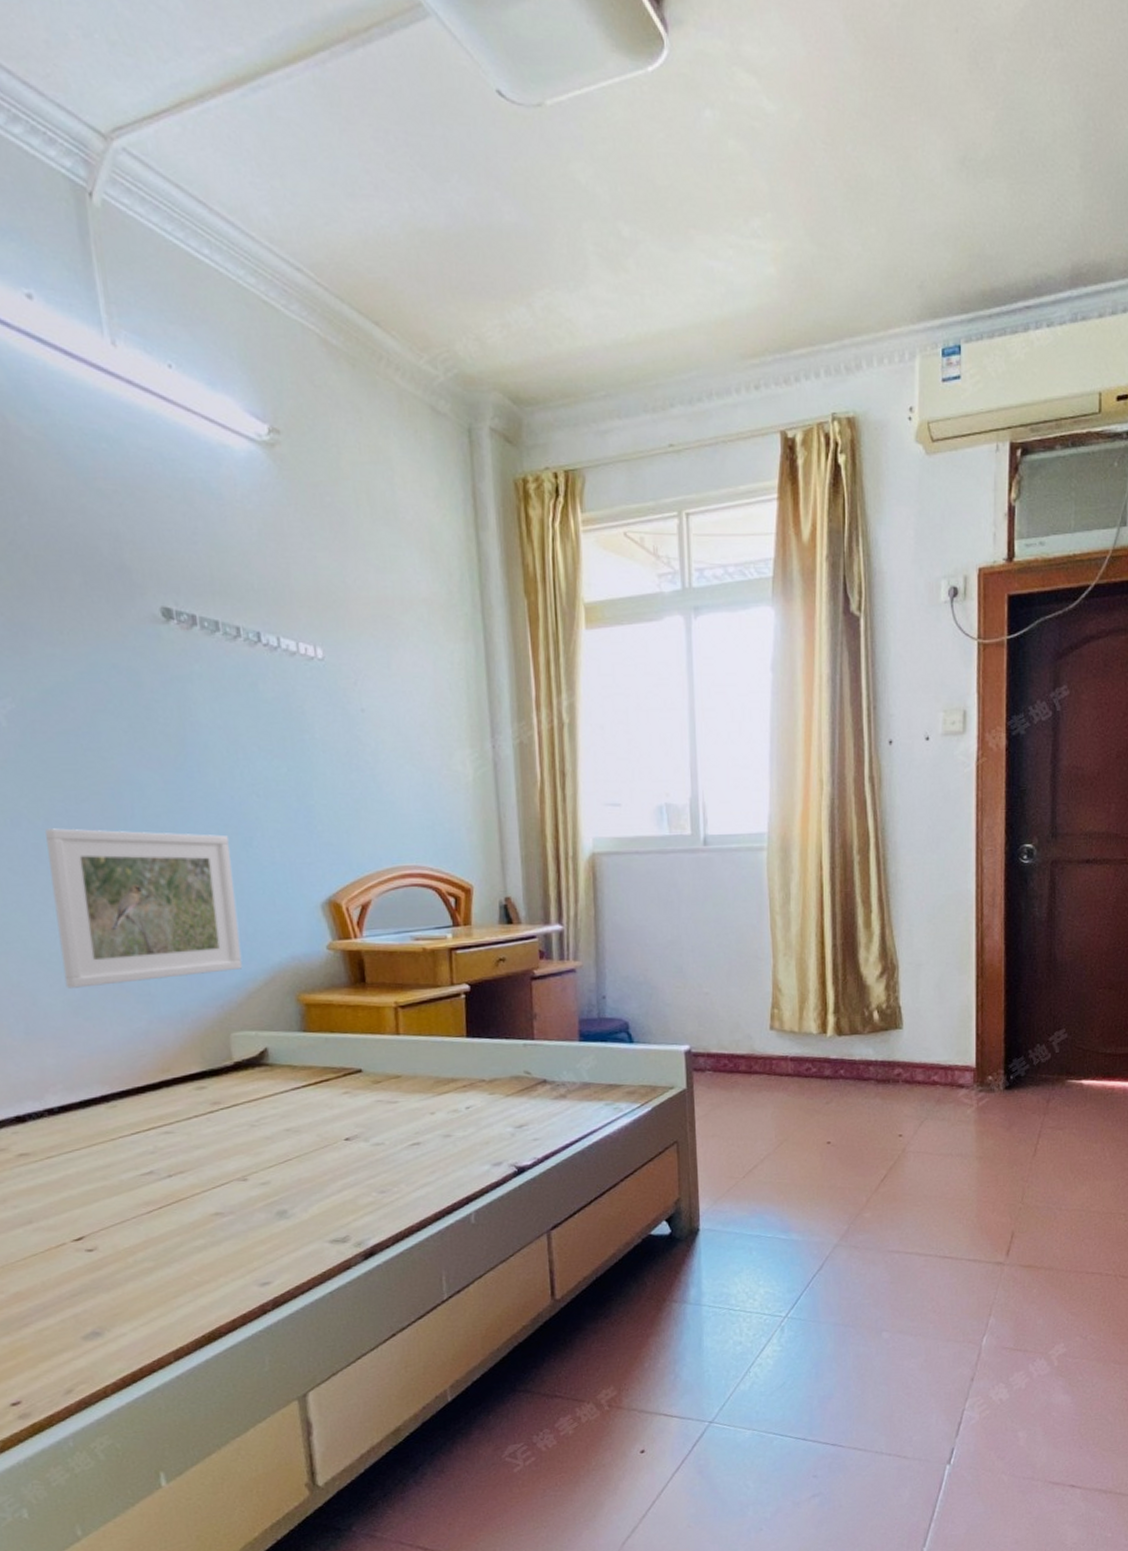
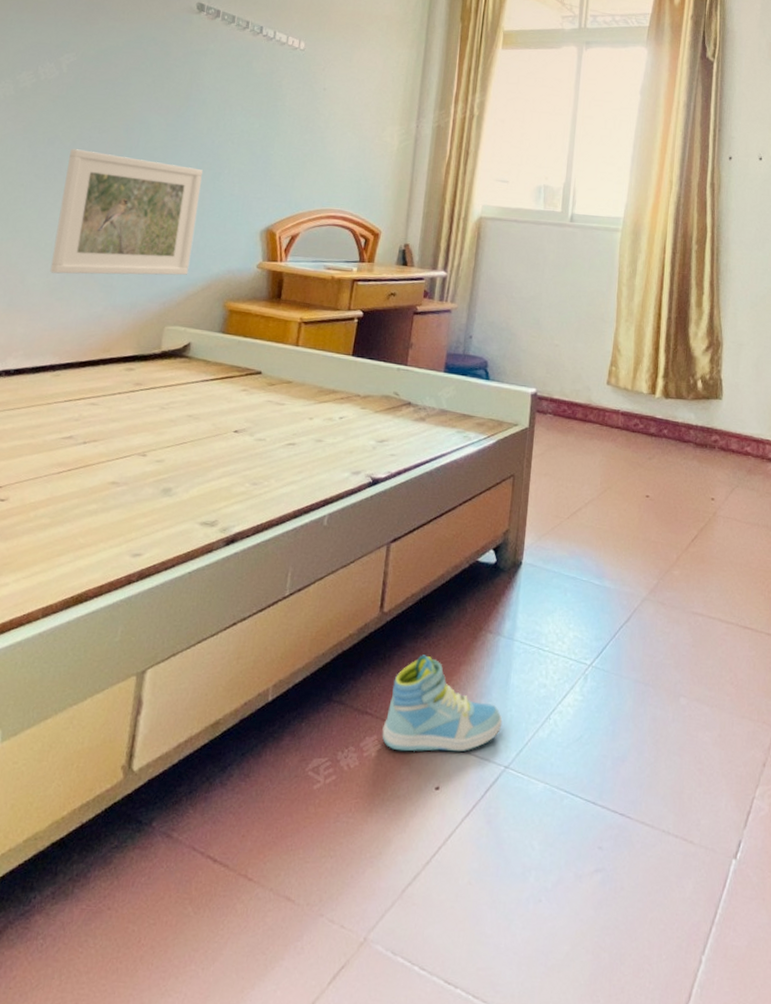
sneaker: none [575,1333,701,1425] -> present [382,655,503,752]

